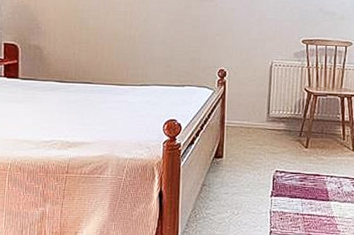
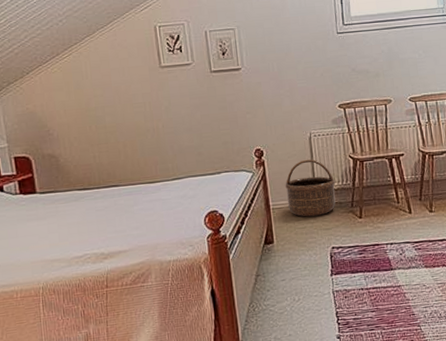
basket: none [241,86,288,139] -> present [285,159,336,217]

